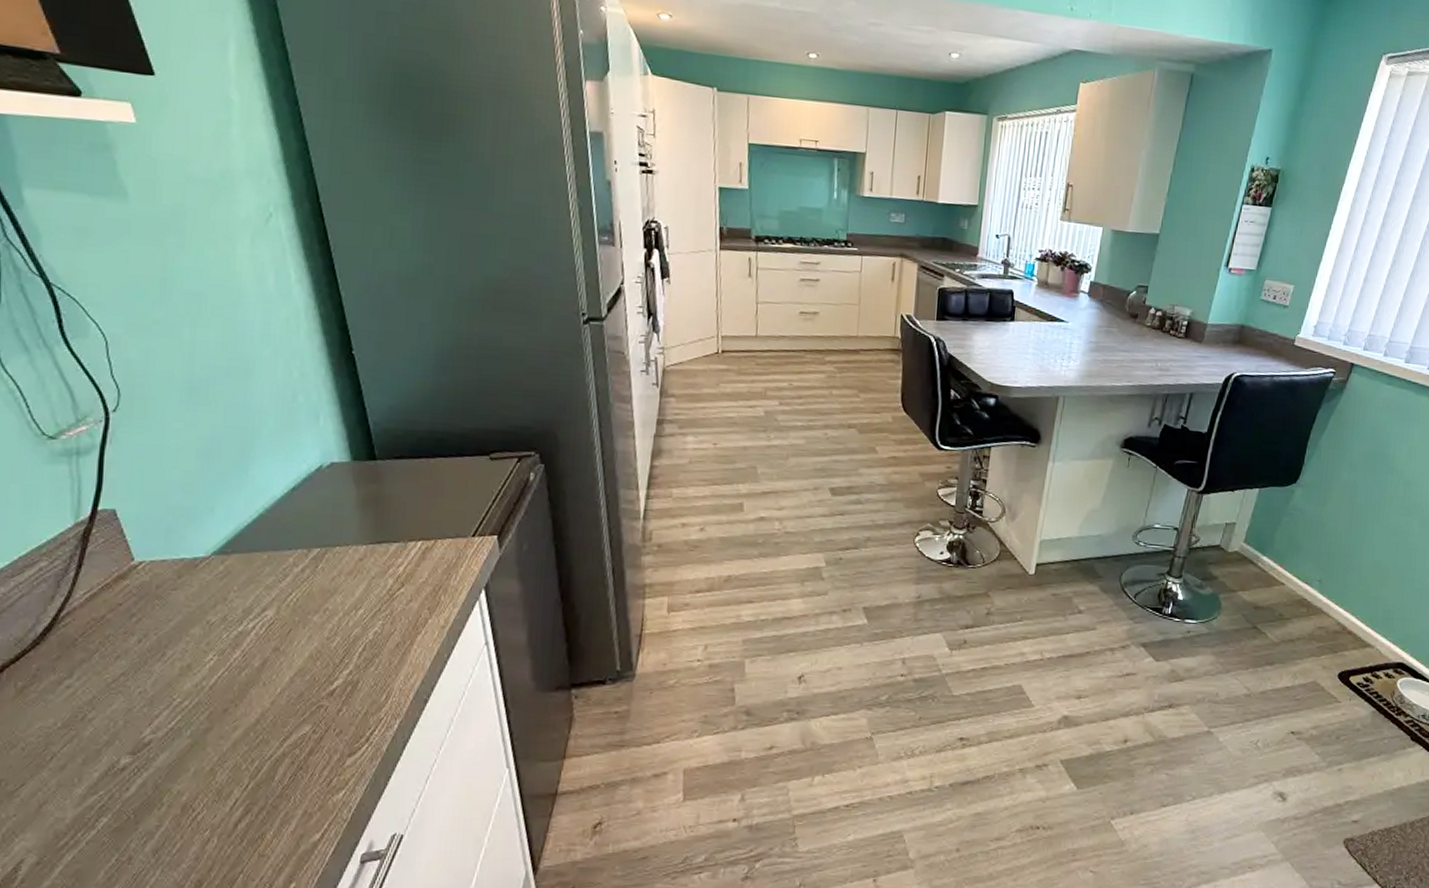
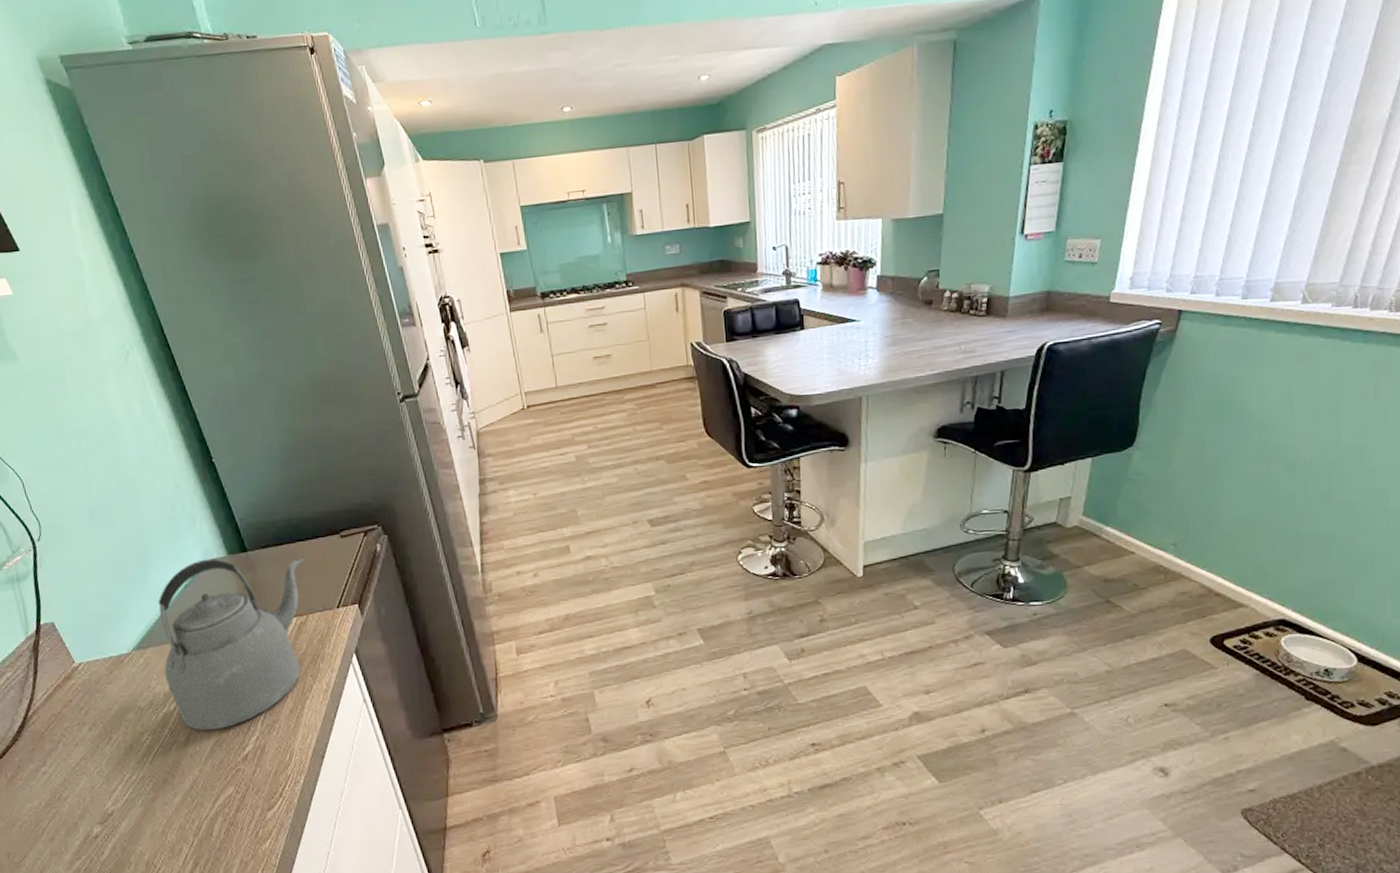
kettle: none [248,461,445,658] -> present [158,558,306,731]

